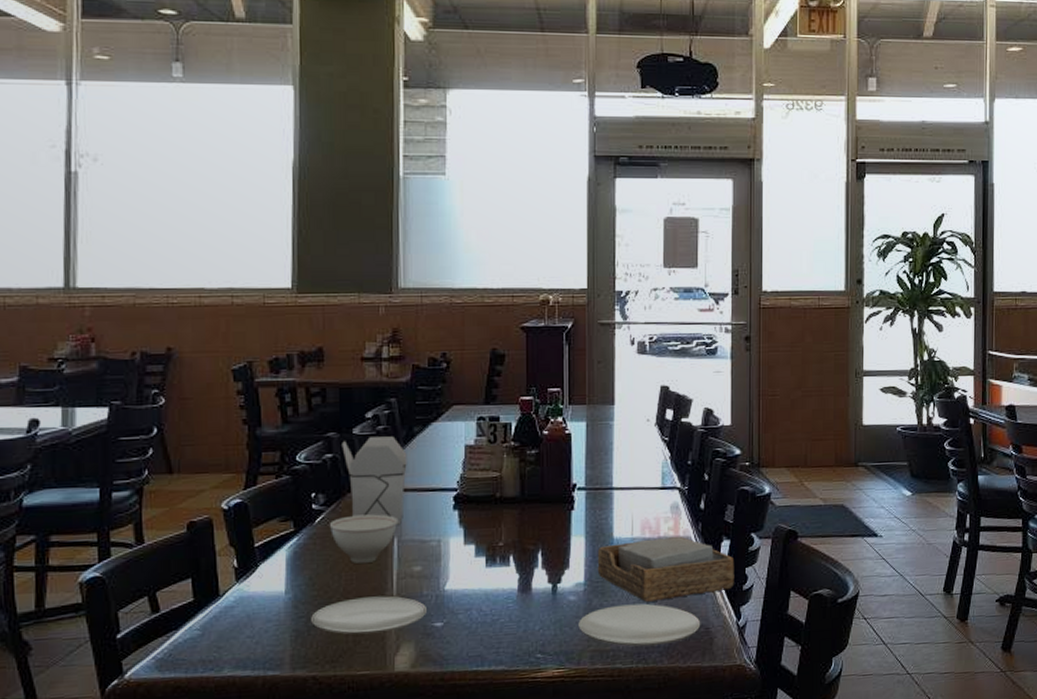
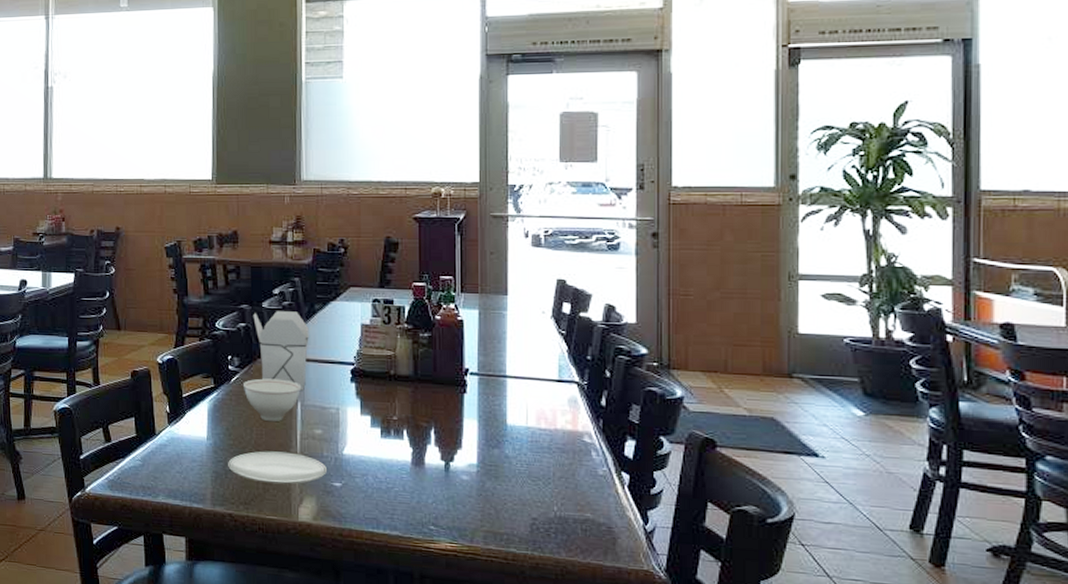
plate: present [578,604,701,647] -> none [471,490,603,537]
napkin holder: present [597,537,735,602] -> none [490,429,641,493]

